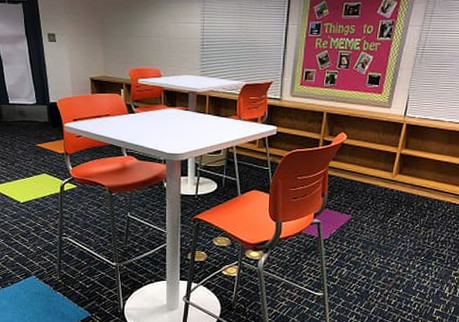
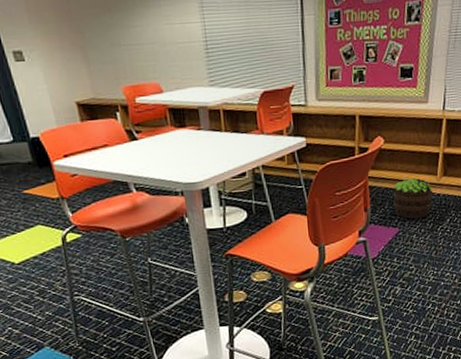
potted plant: none [349,173,388,209] -> present [393,178,433,219]

